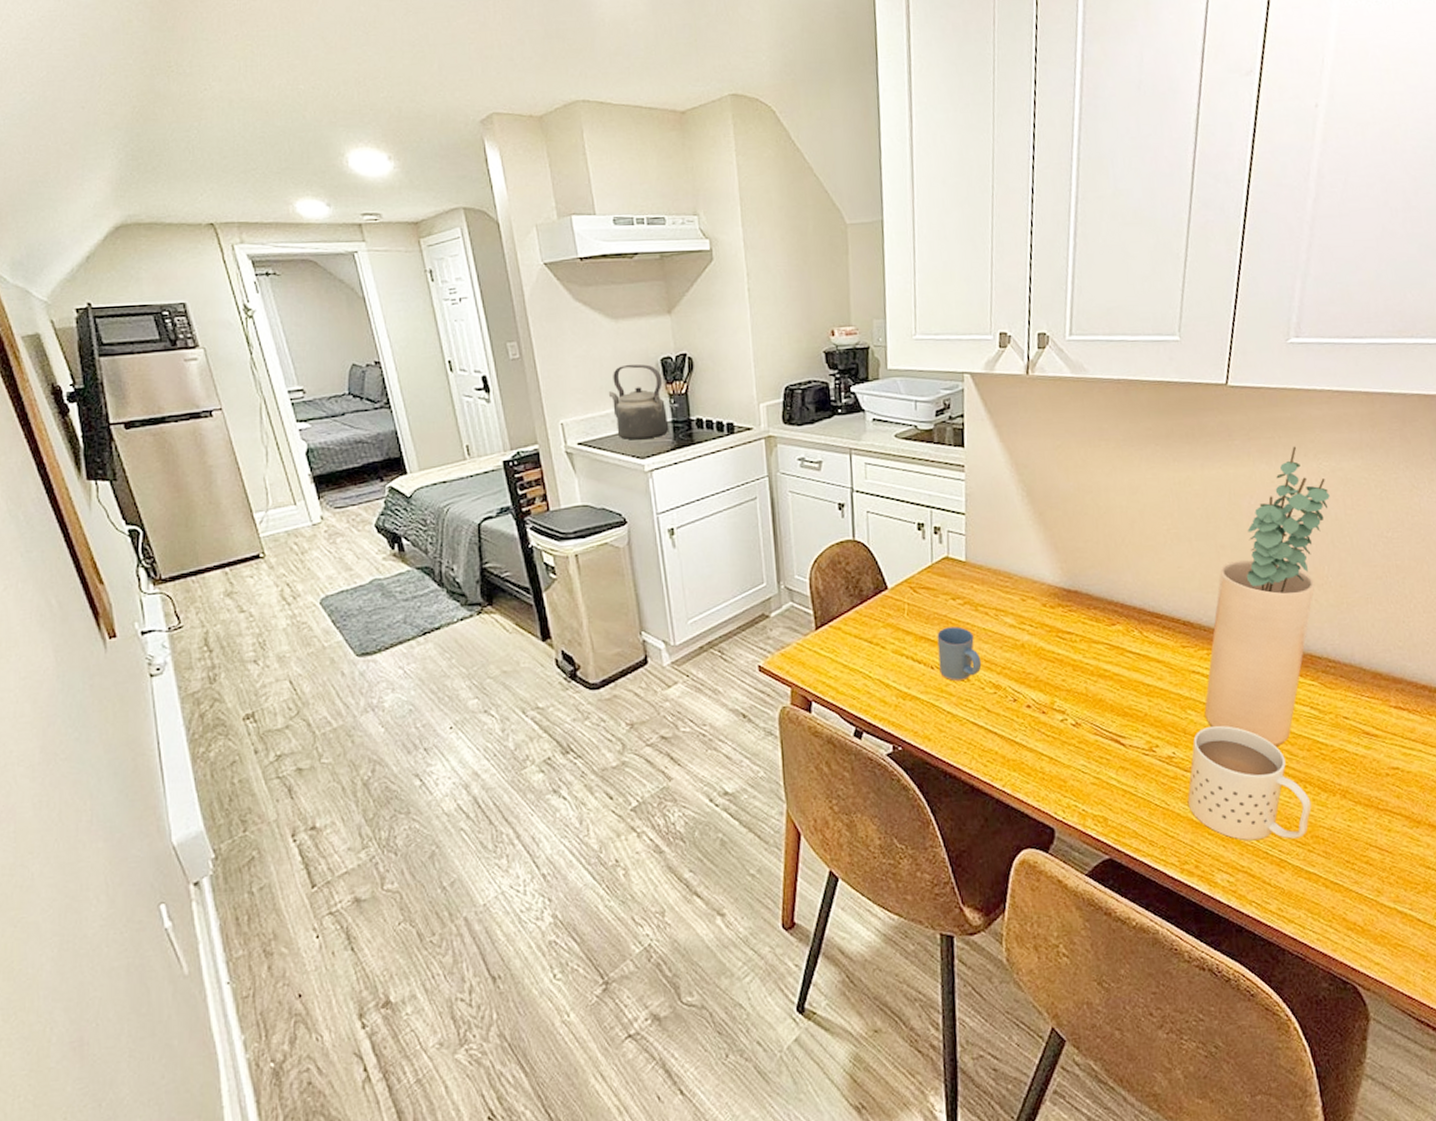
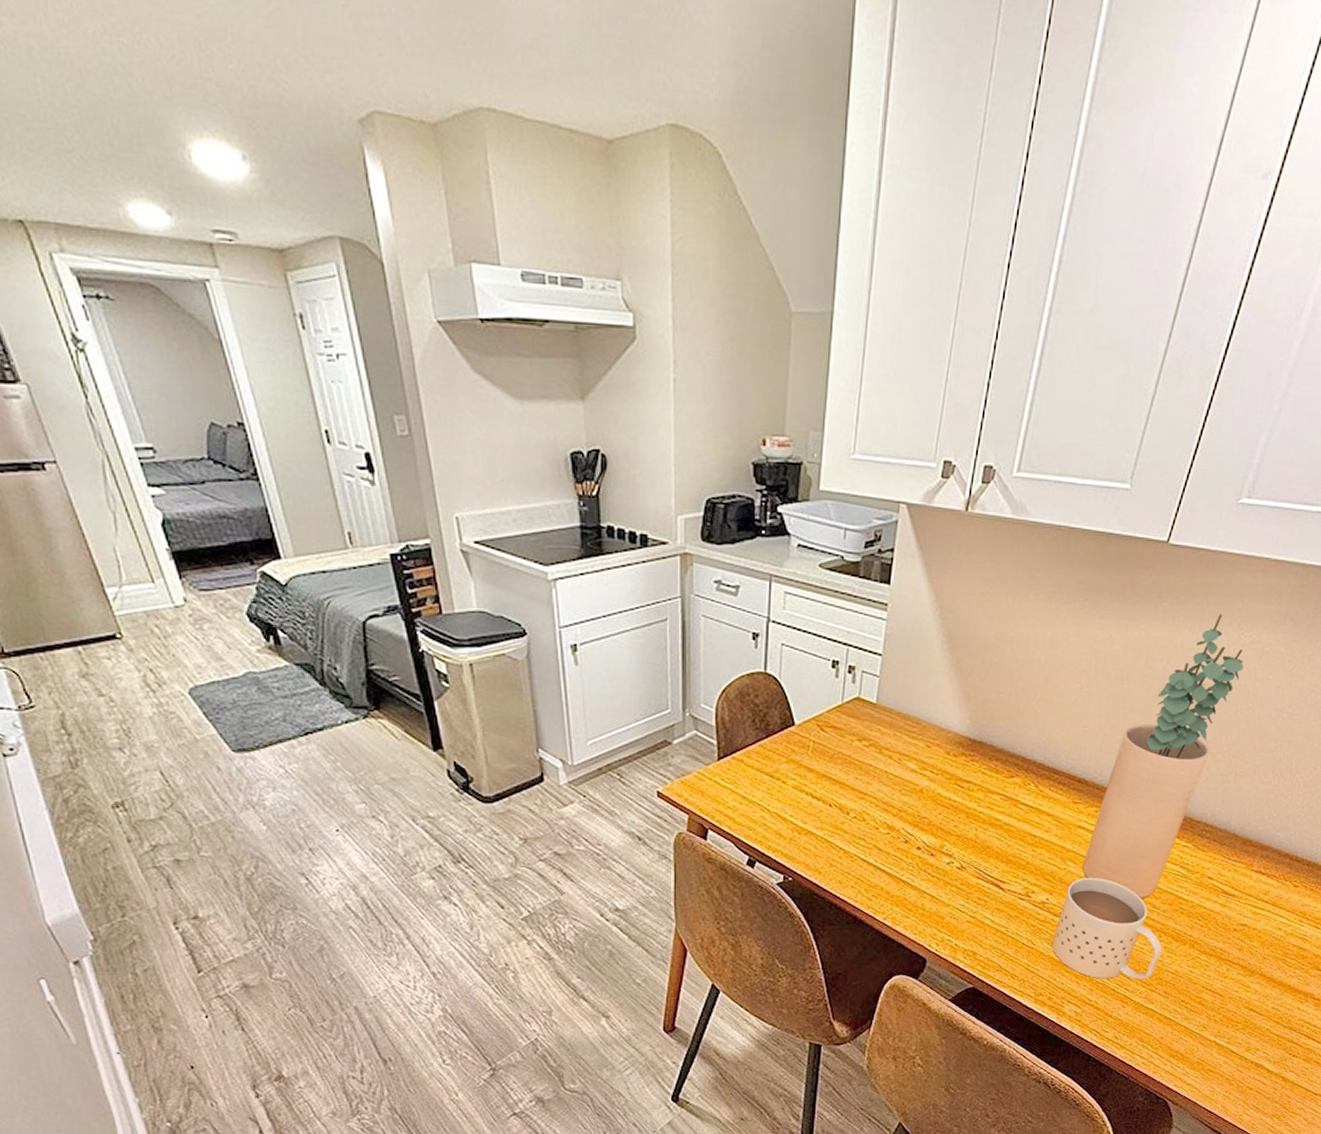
kettle: present [608,364,669,440] -> none [510,455,577,544]
mug: present [937,626,982,681] -> none [837,767,879,819]

